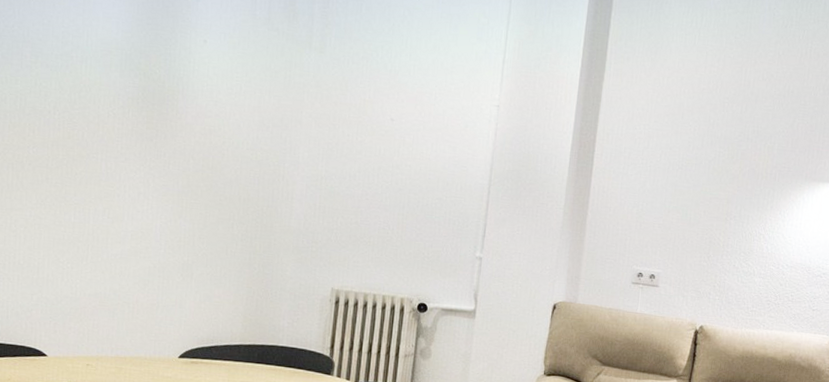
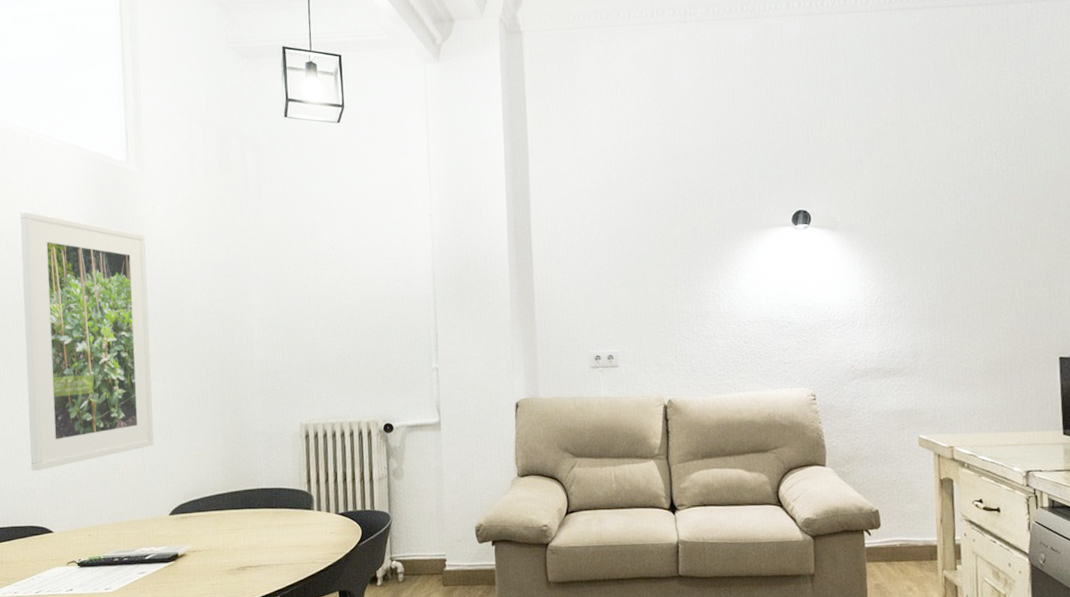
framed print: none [30,15,192,291] -> present [20,210,154,471]

